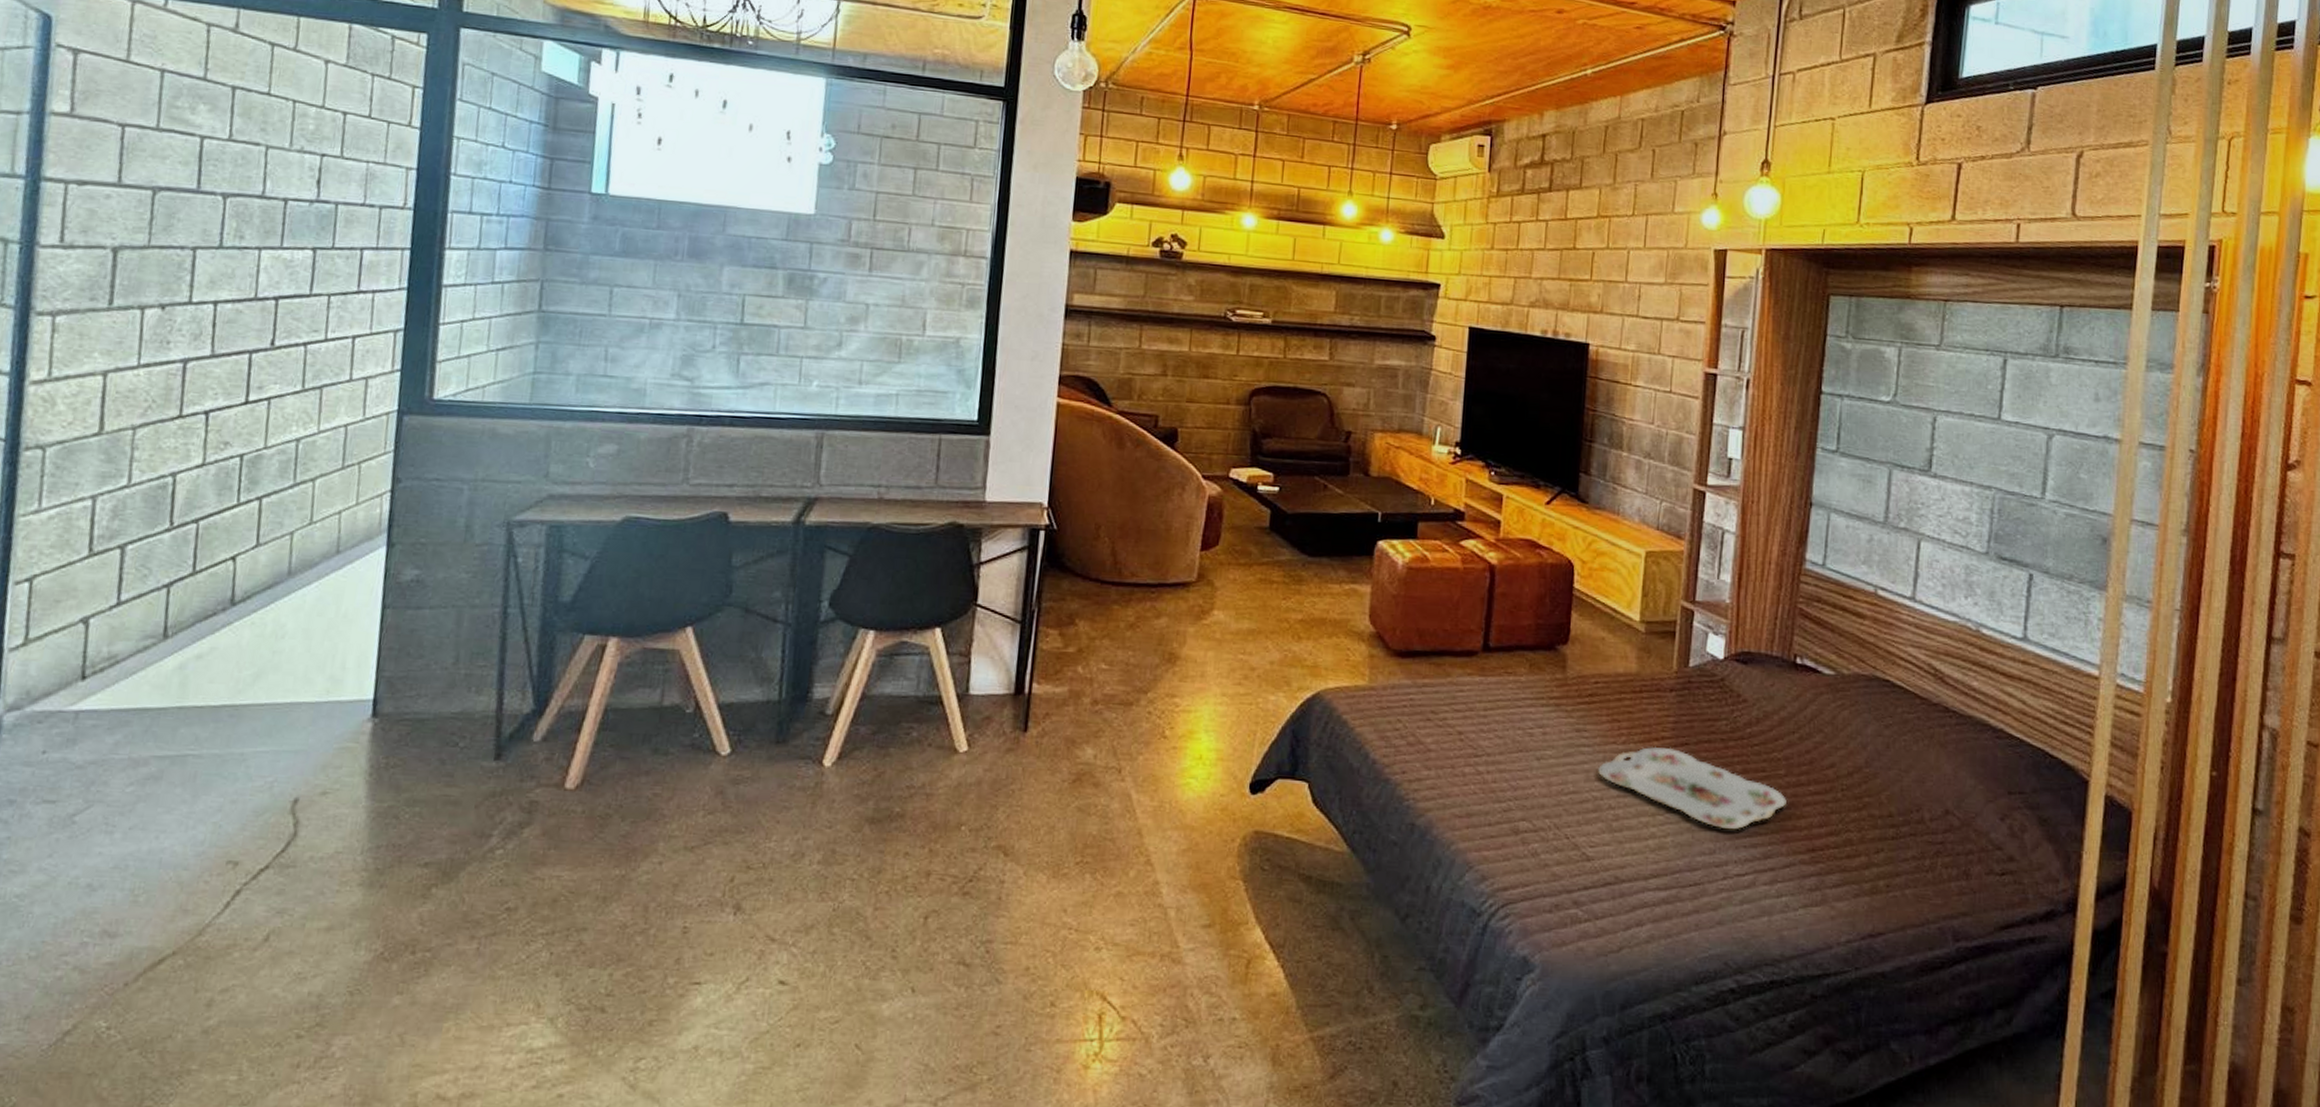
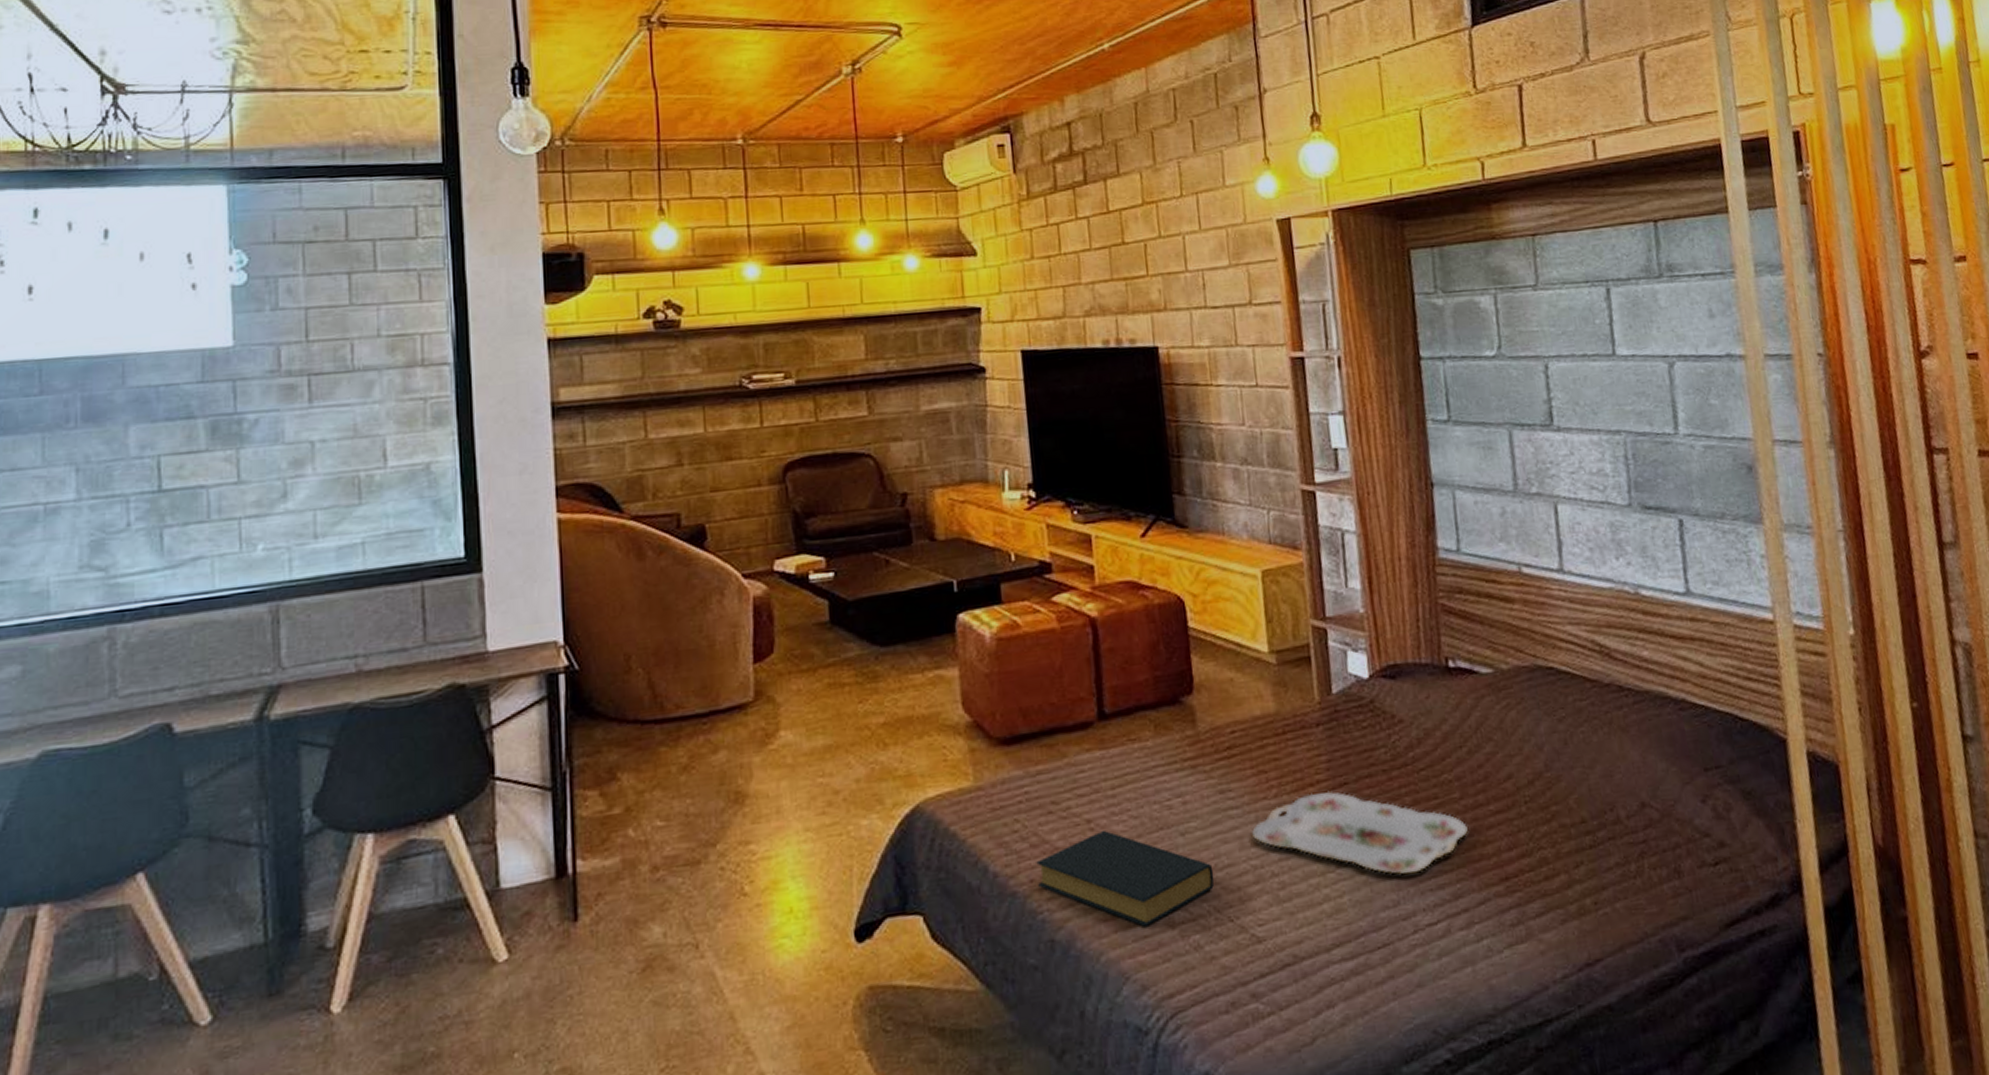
hardback book: none [1409,742,1559,829] -> present [1036,829,1215,927]

